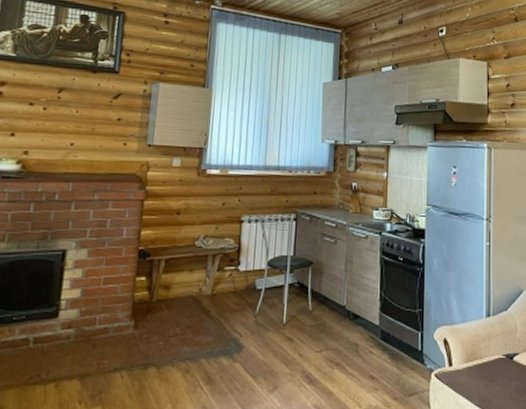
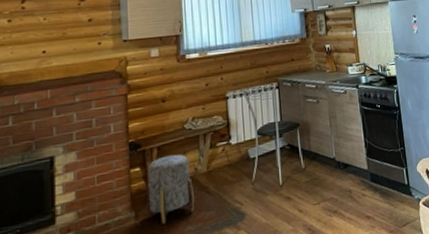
stool: none [146,270,195,339] -> present [146,154,194,224]

